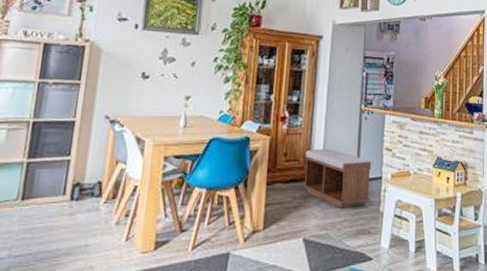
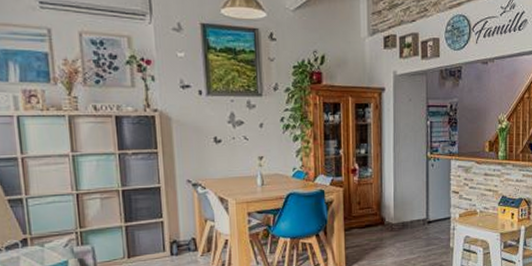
bench: present [303,148,371,208] -> none [377,195,440,247]

